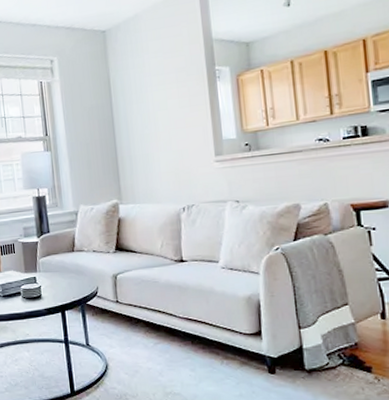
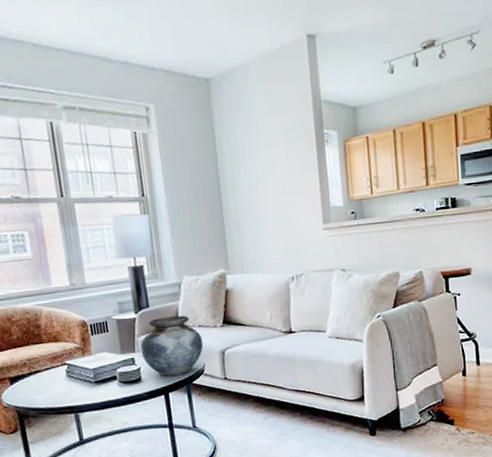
vase: none [41,241,98,295] -> present [140,315,204,376]

